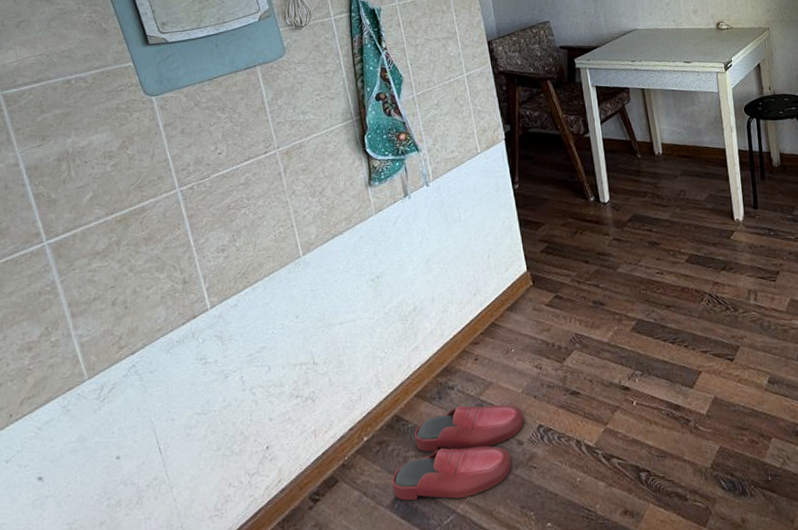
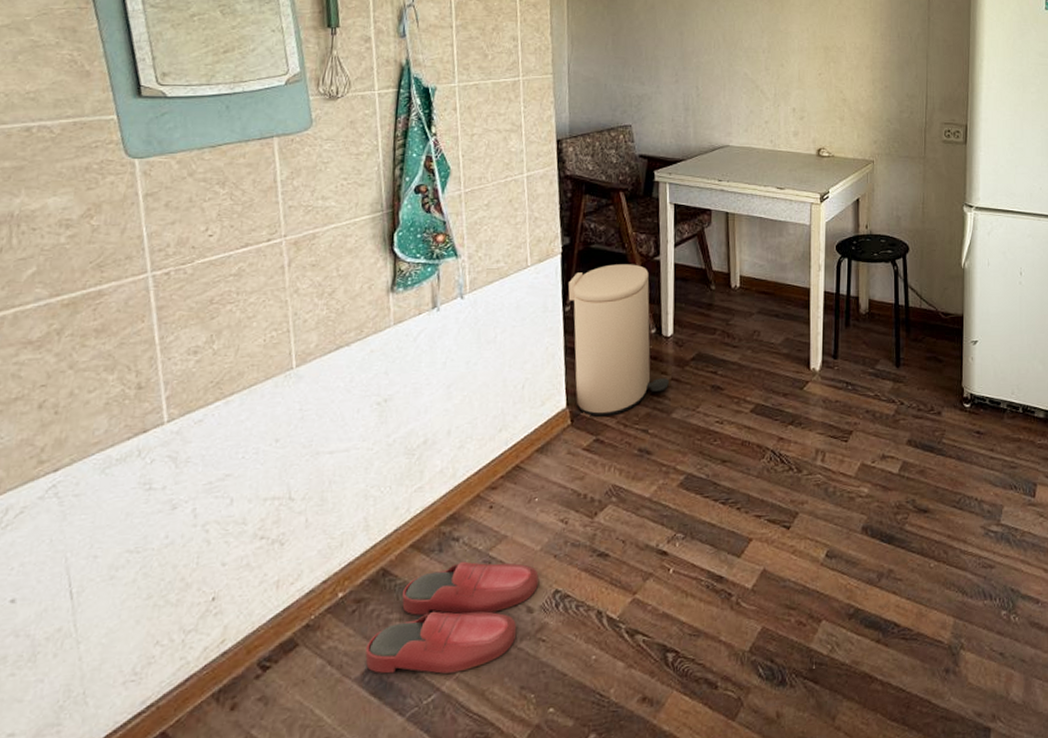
pedal bin: none [514,142,612,277] -> present [568,264,669,417]

